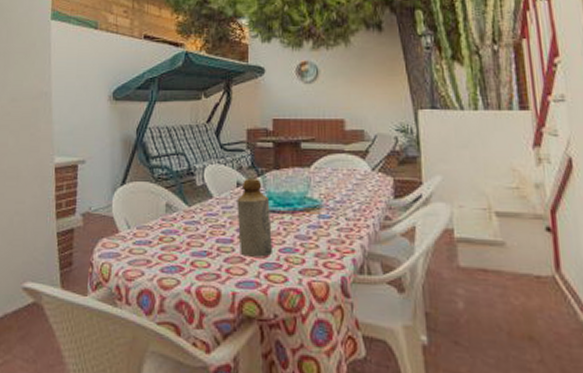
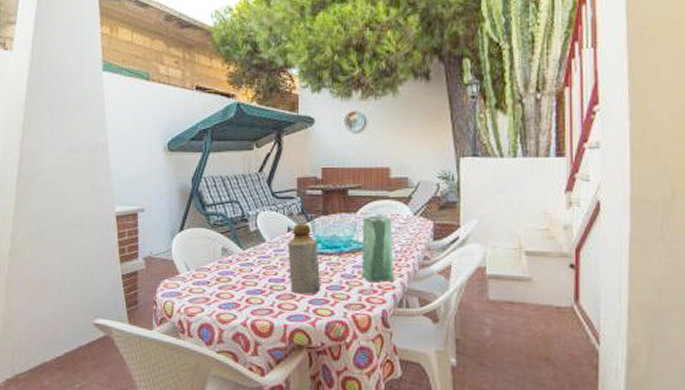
vase: none [317,170,354,244] -> present [361,216,395,282]

